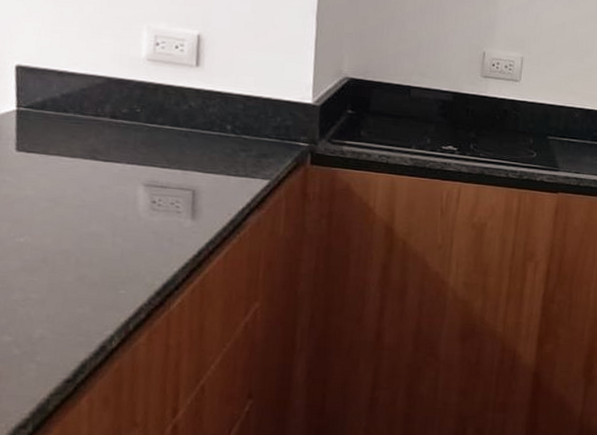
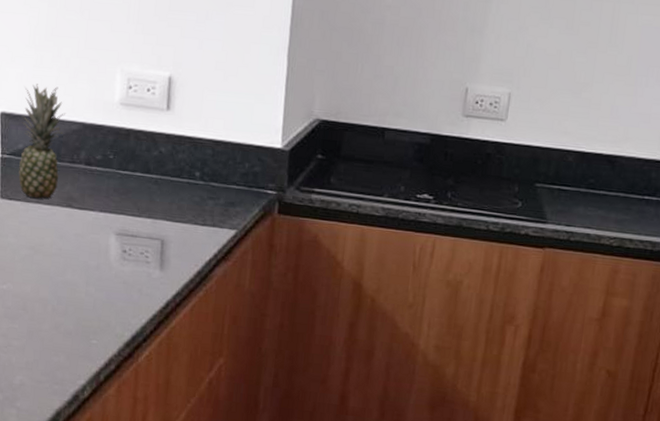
fruit: none [36,38,89,151] -> present [18,84,67,199]

